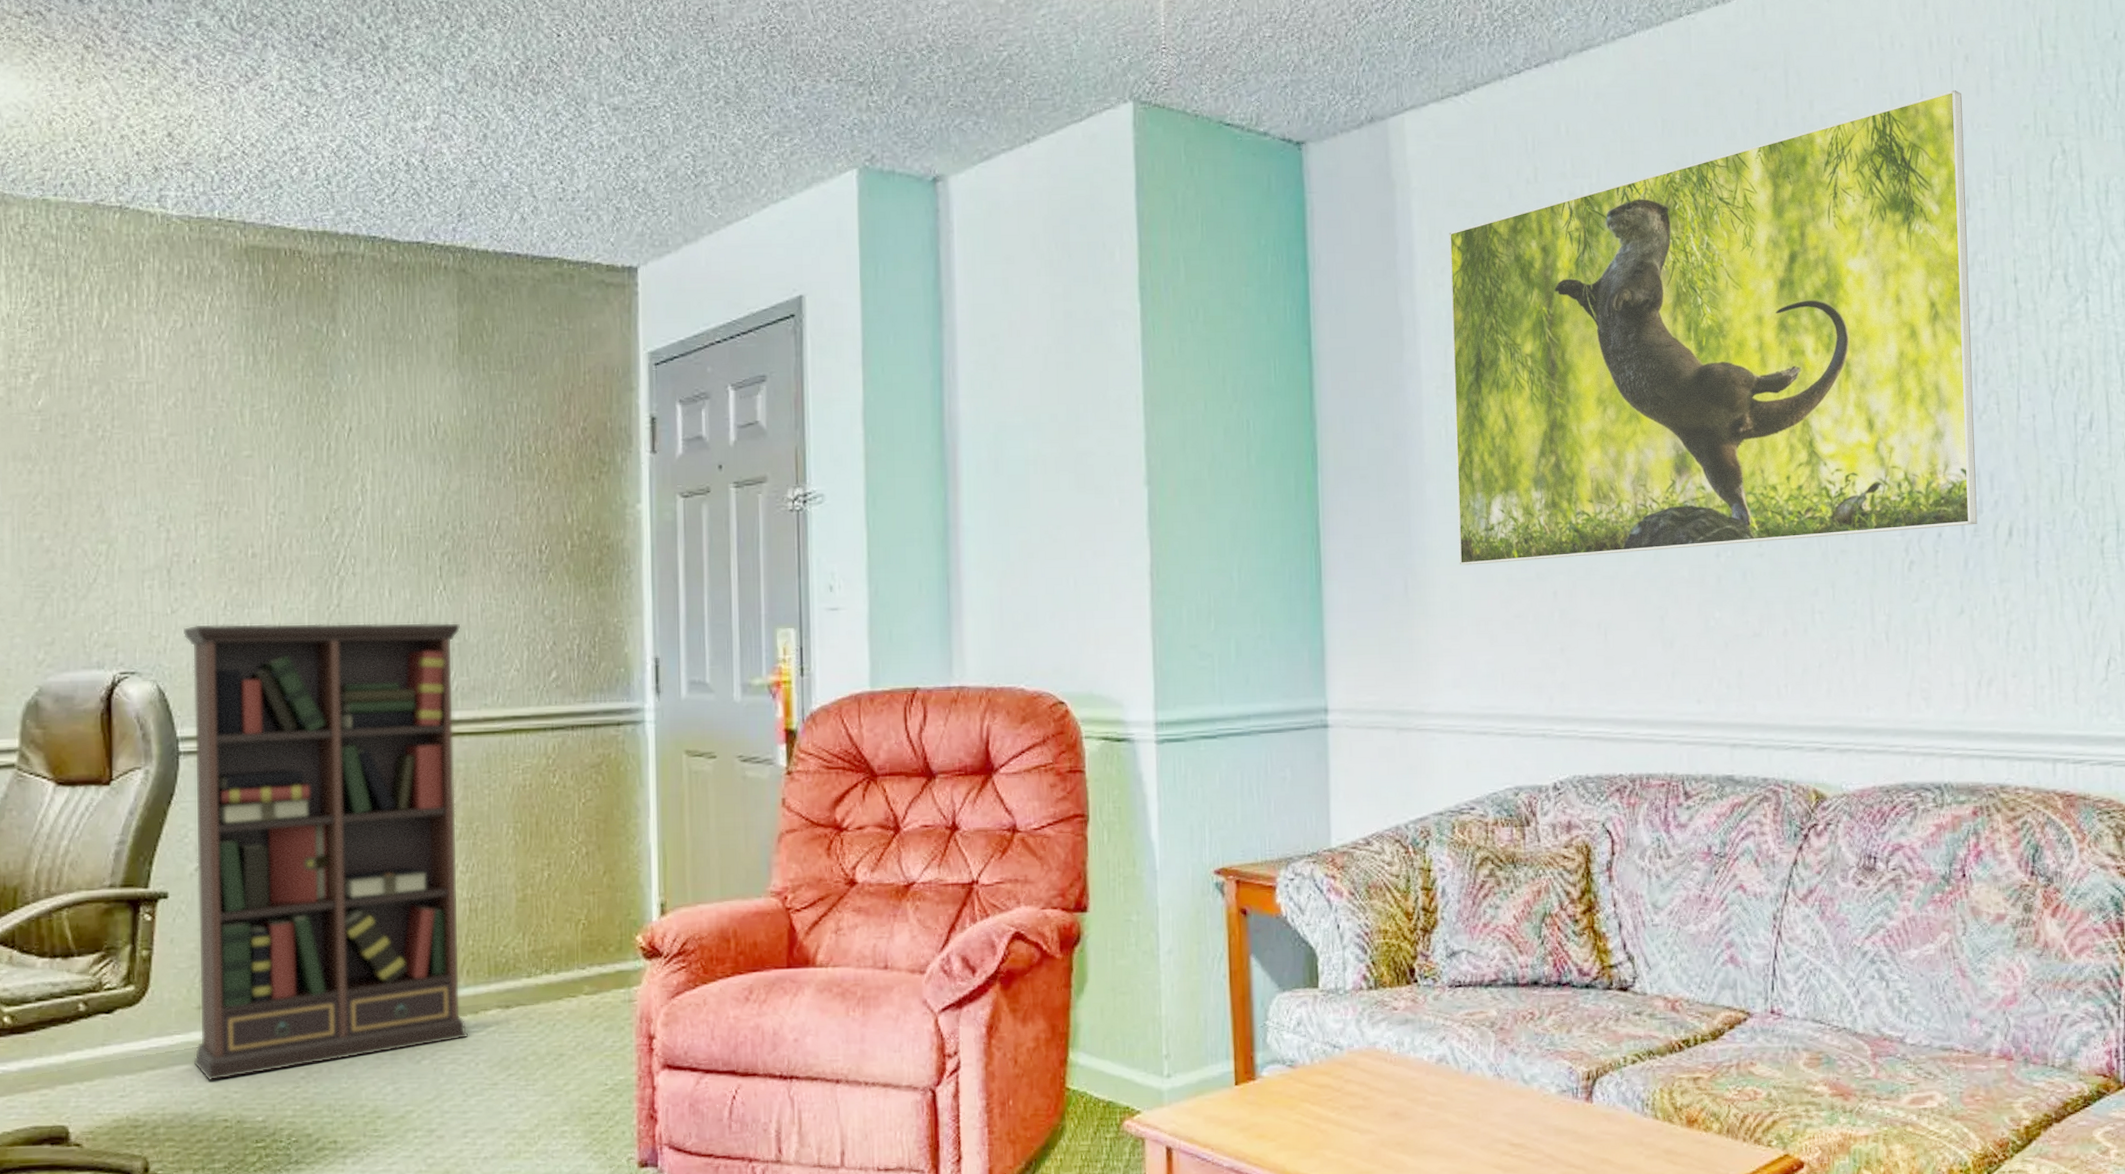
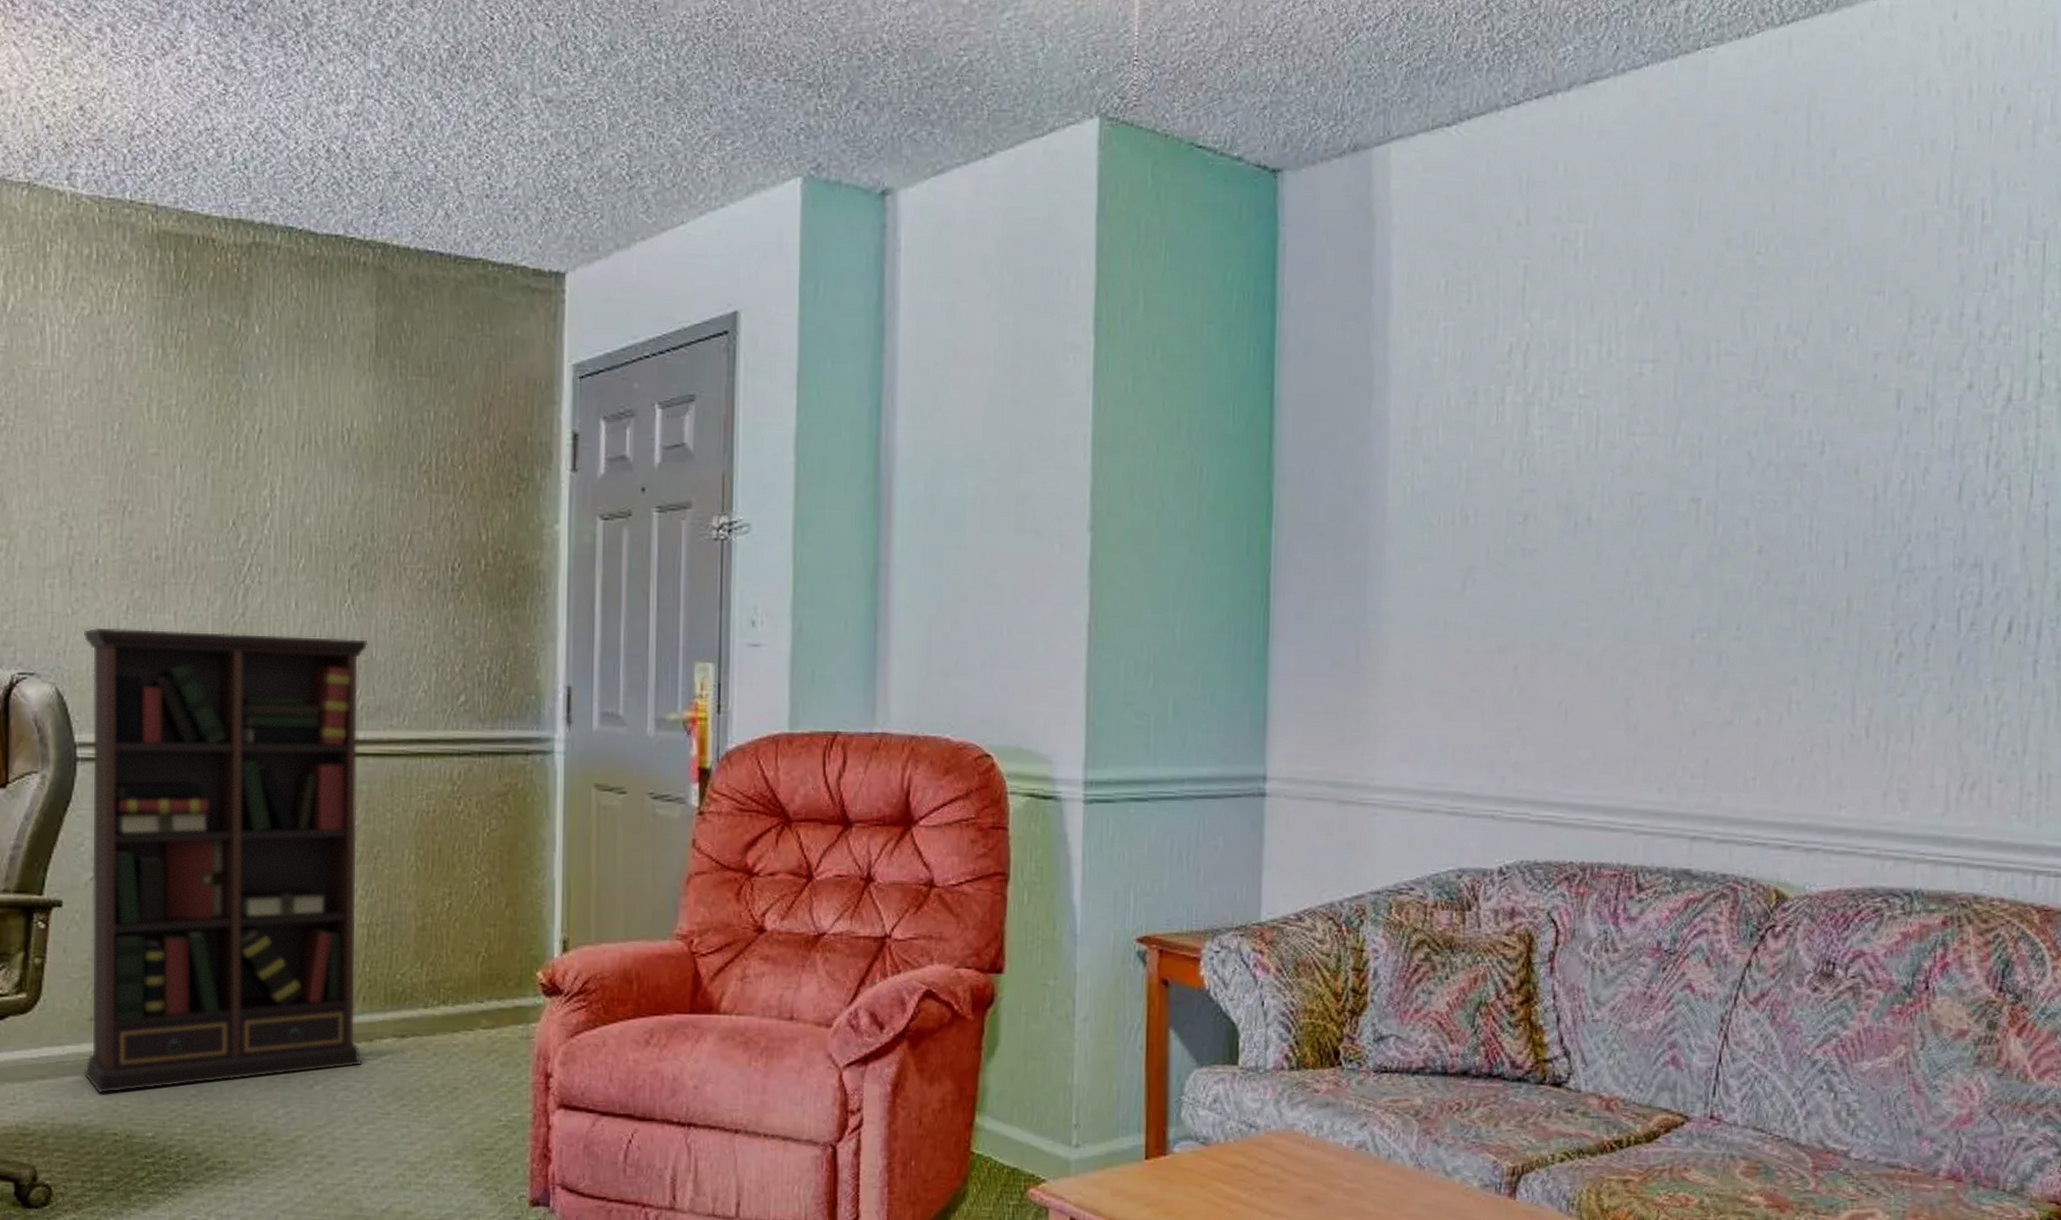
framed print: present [1449,89,1978,565] -> none [1415,143,1999,634]

